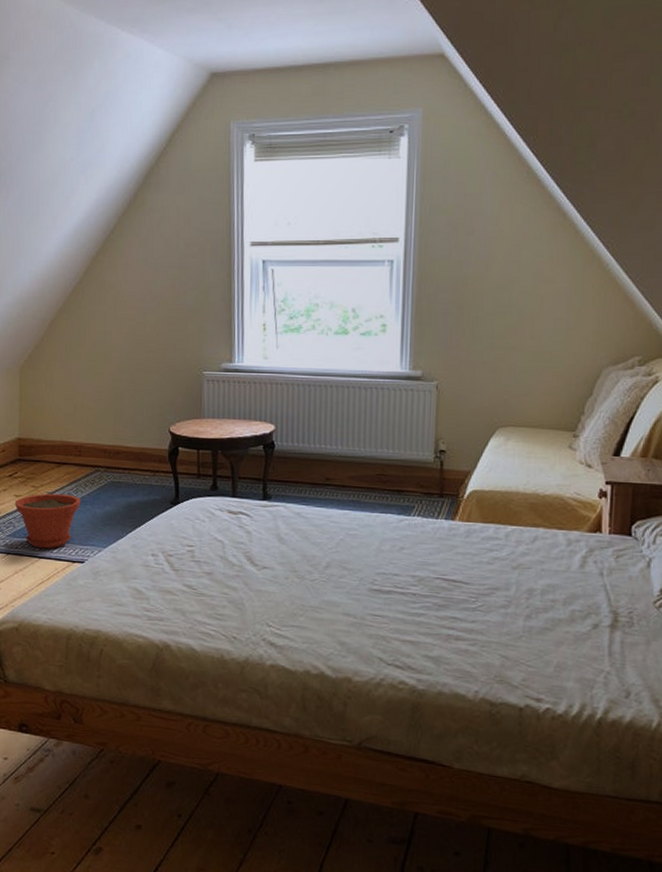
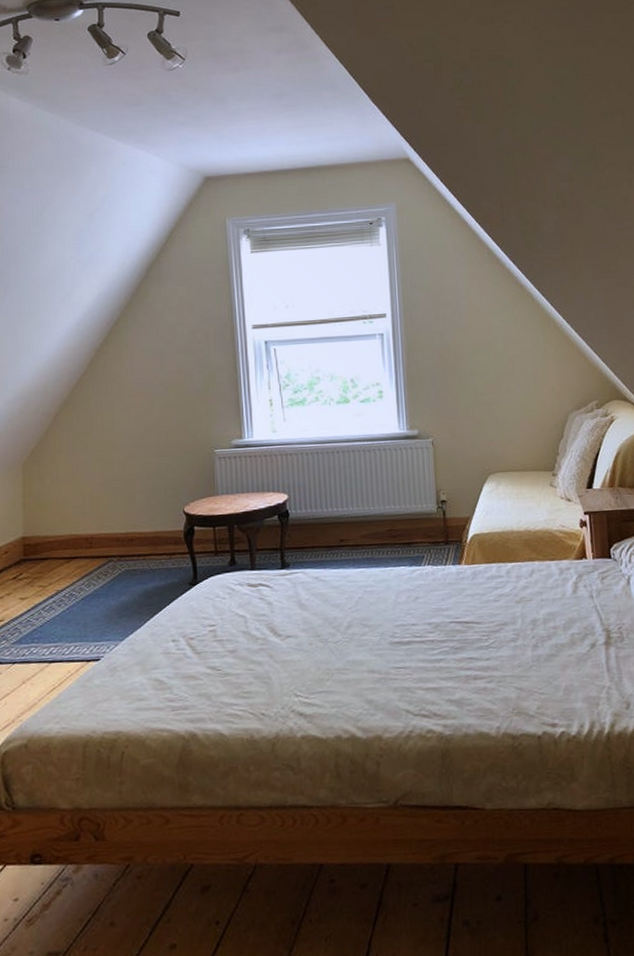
plant pot: present [14,493,81,549] -> none [19,589,94,652]

